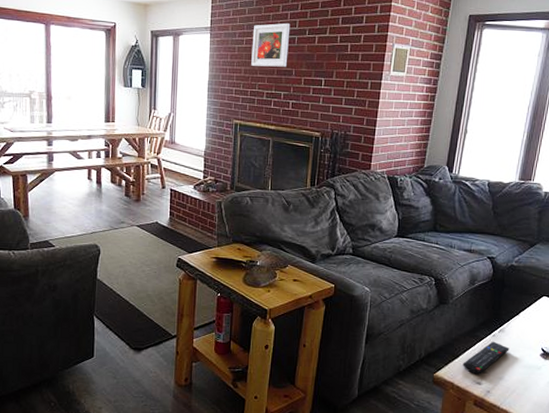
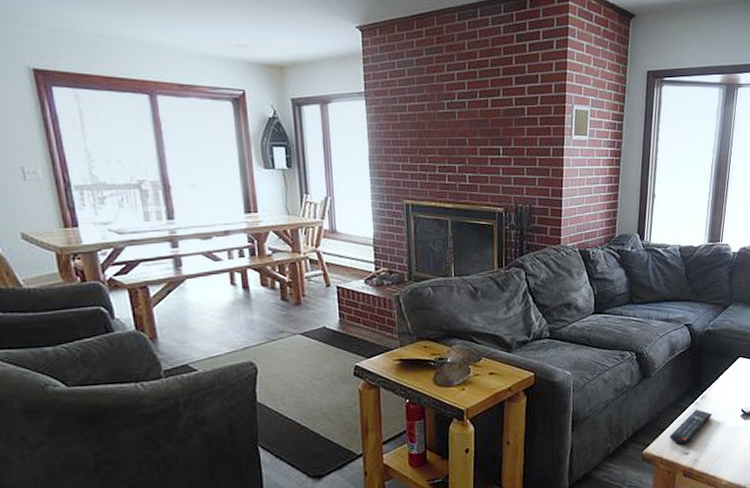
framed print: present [251,23,291,67] -> none [416,84,459,136]

